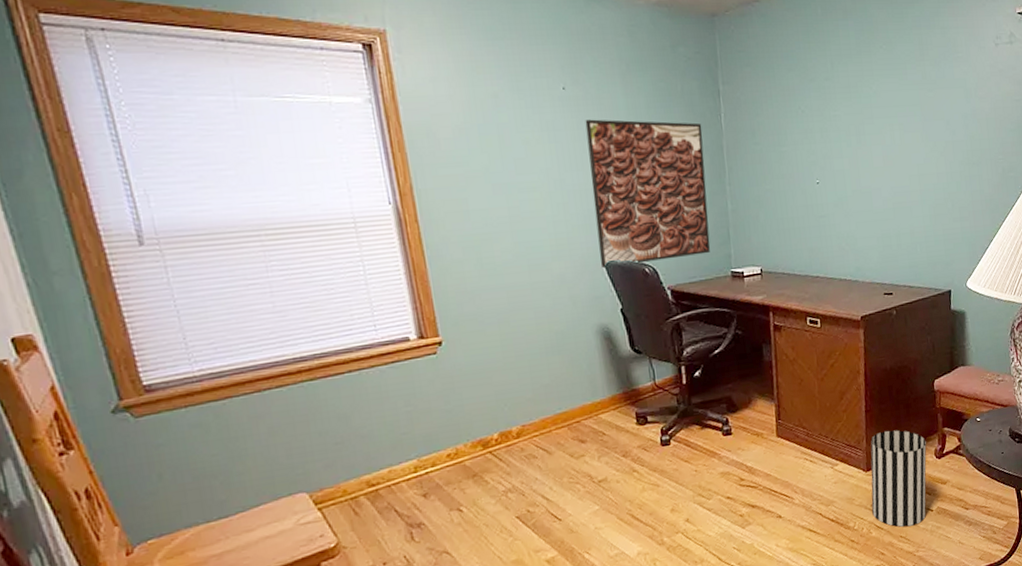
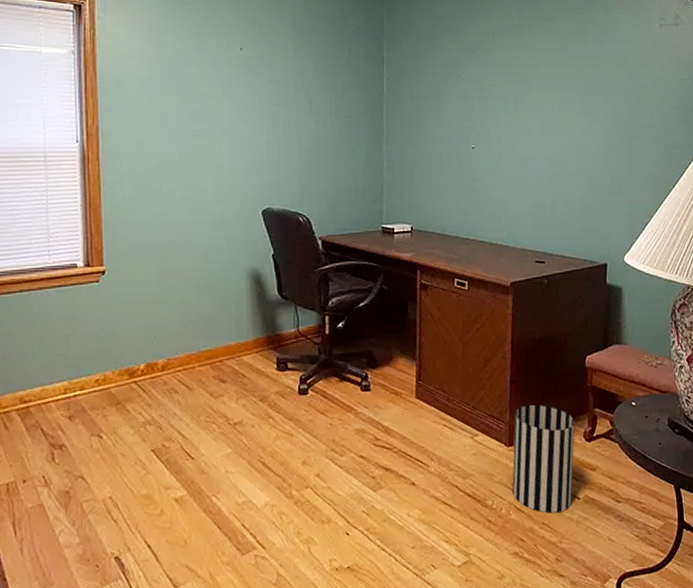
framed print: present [585,119,711,269] -> none [257,77,365,215]

